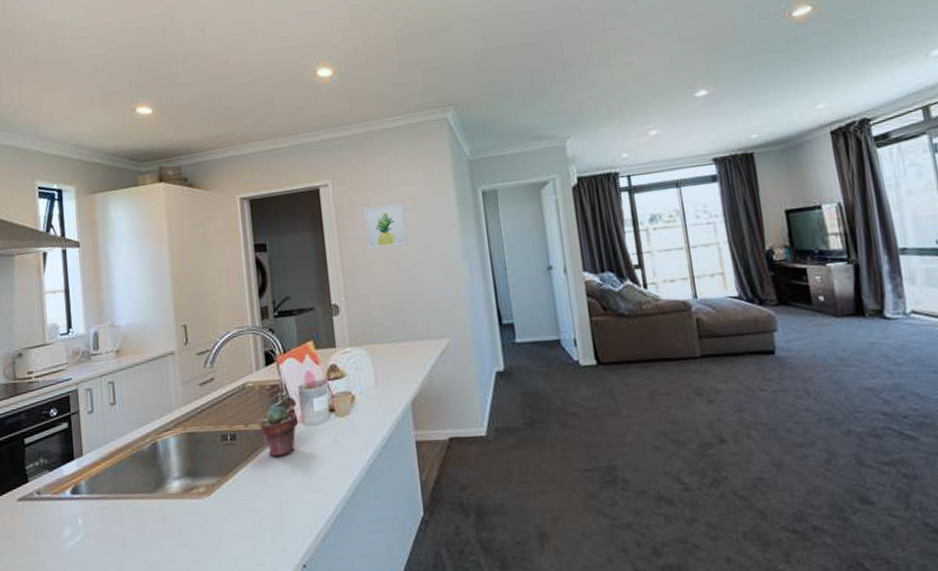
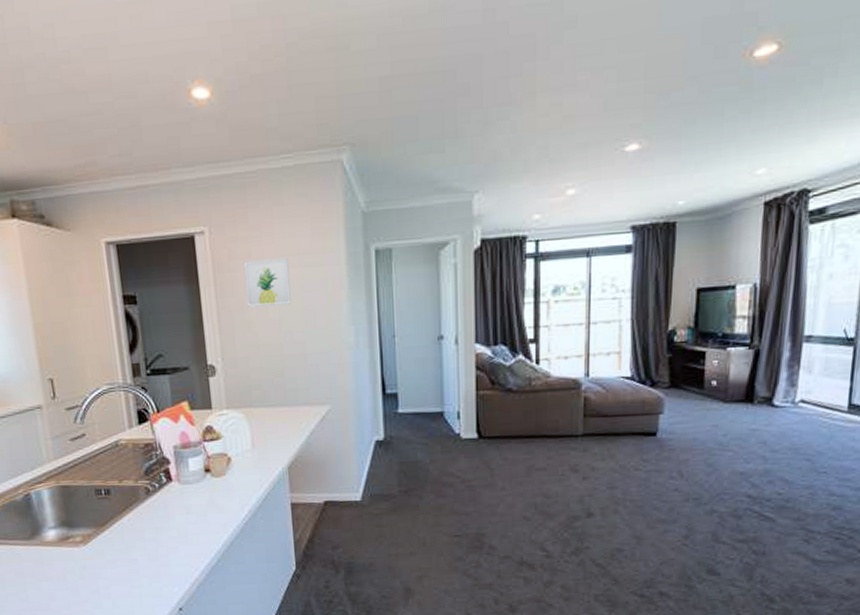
potted succulent: present [260,405,299,458] -> none [134,463,174,513]

